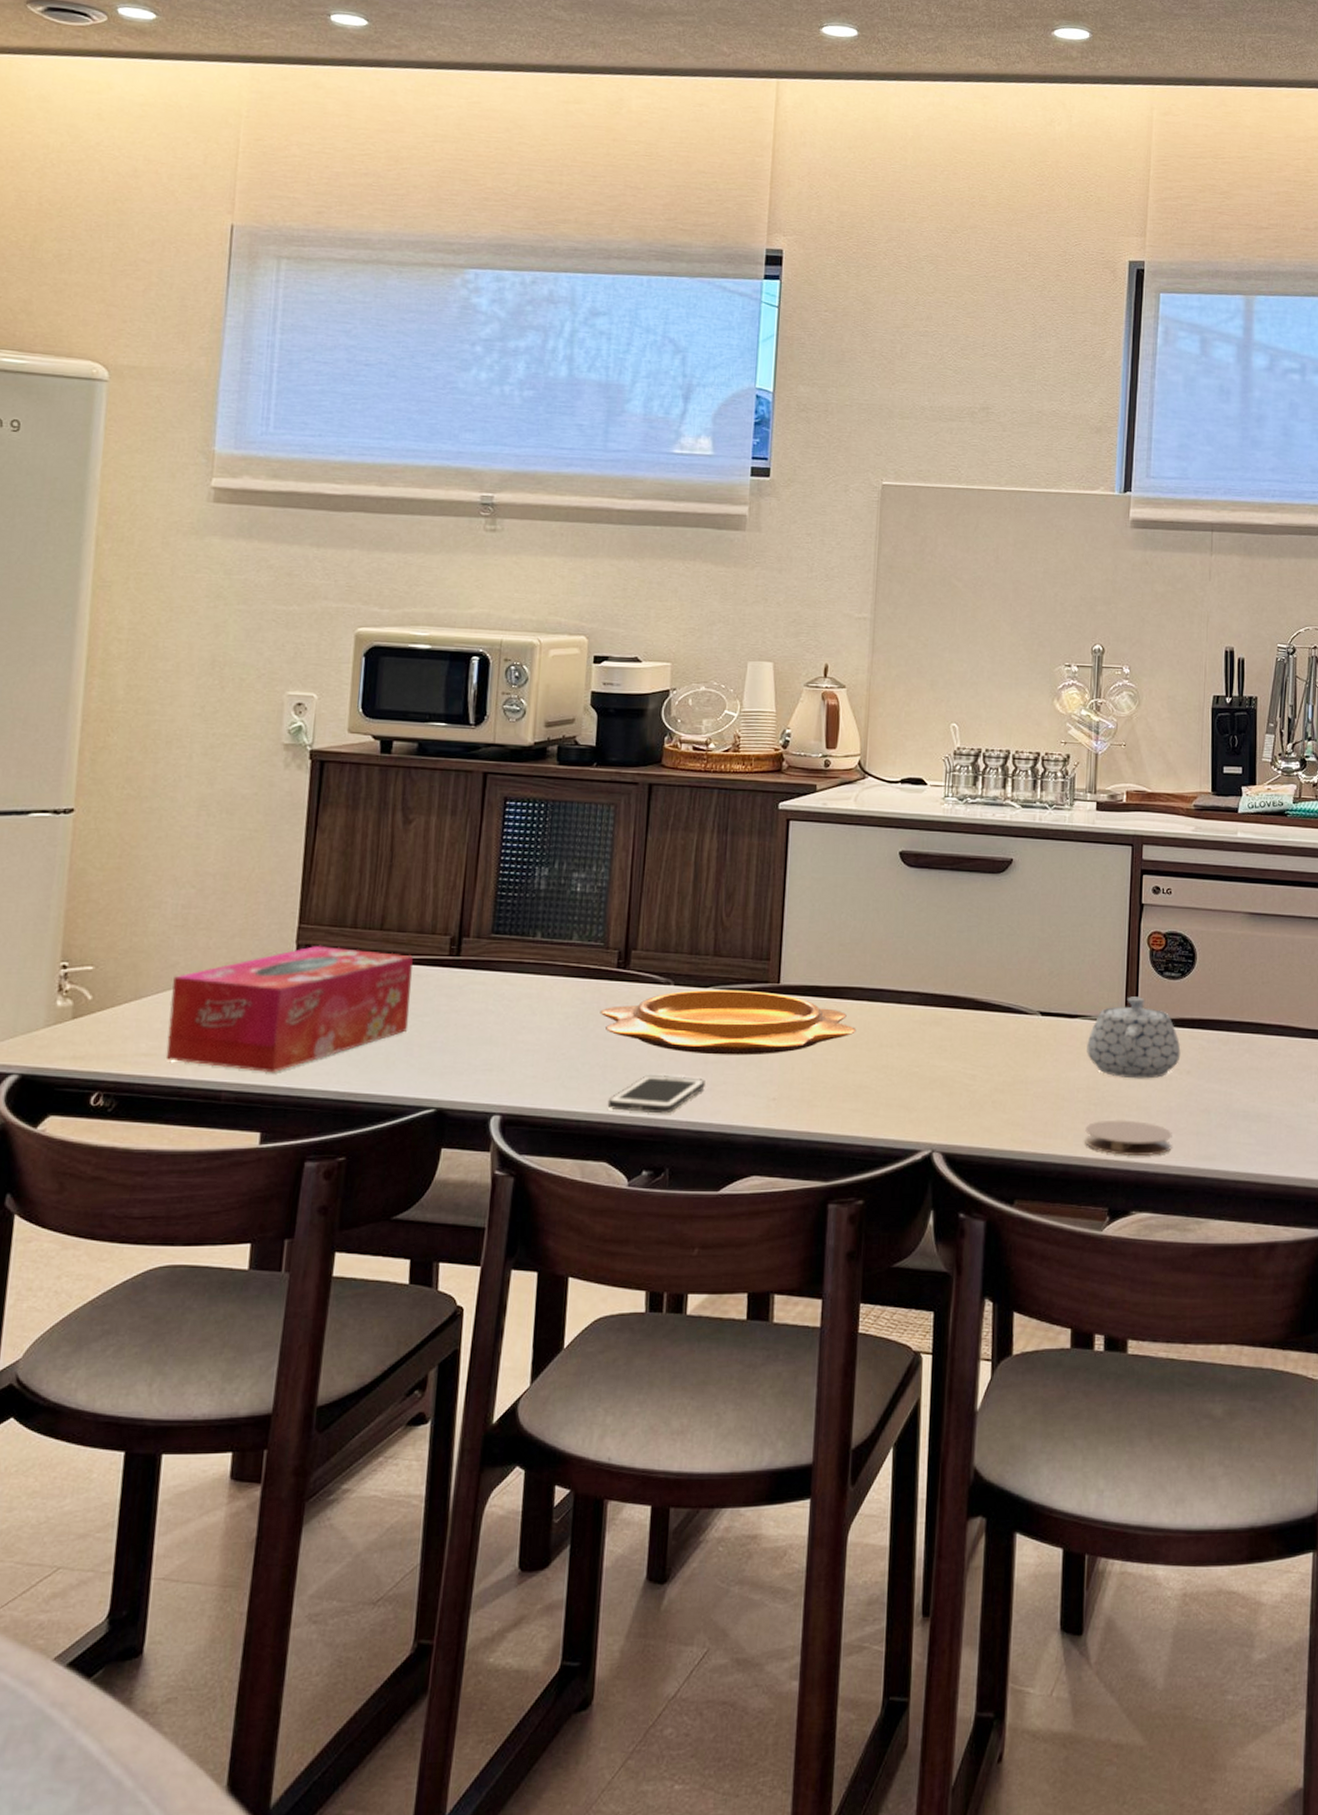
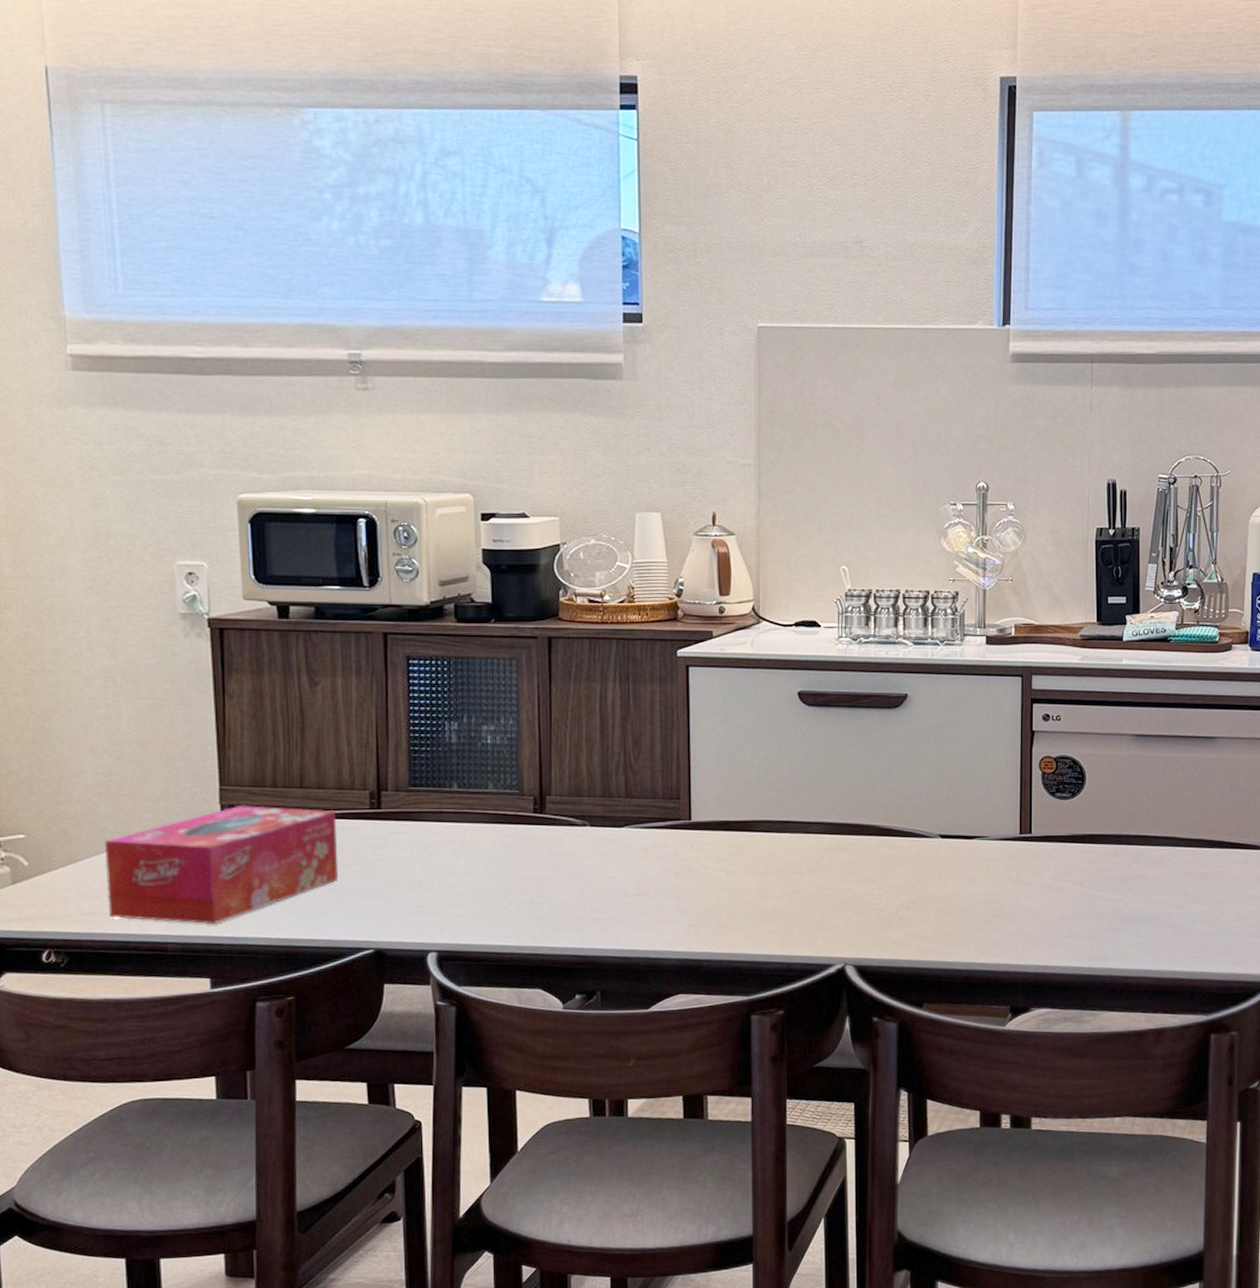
decorative bowl: present [600,989,857,1056] -> none [521,828,767,888]
cell phone: present [607,1074,705,1114] -> none [537,908,628,944]
teapot: present [1085,996,1181,1079] -> none [984,817,1073,891]
coaster: present [1085,1120,1172,1157] -> none [986,928,1067,960]

